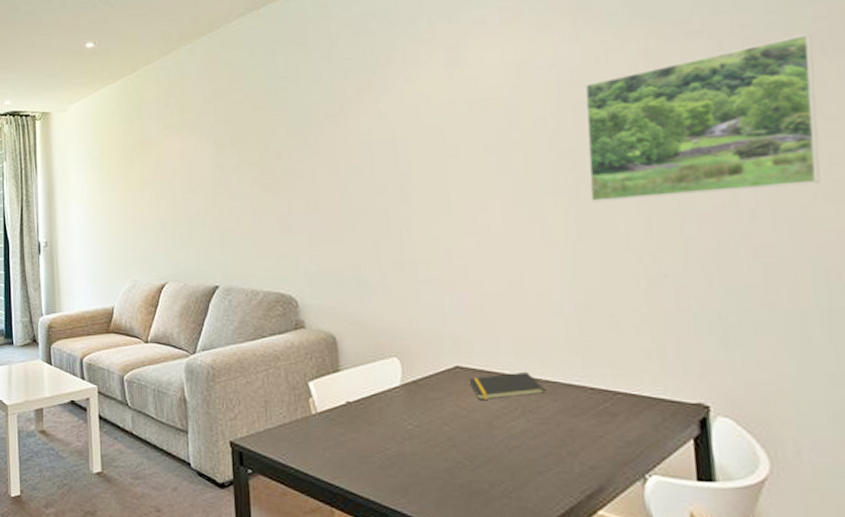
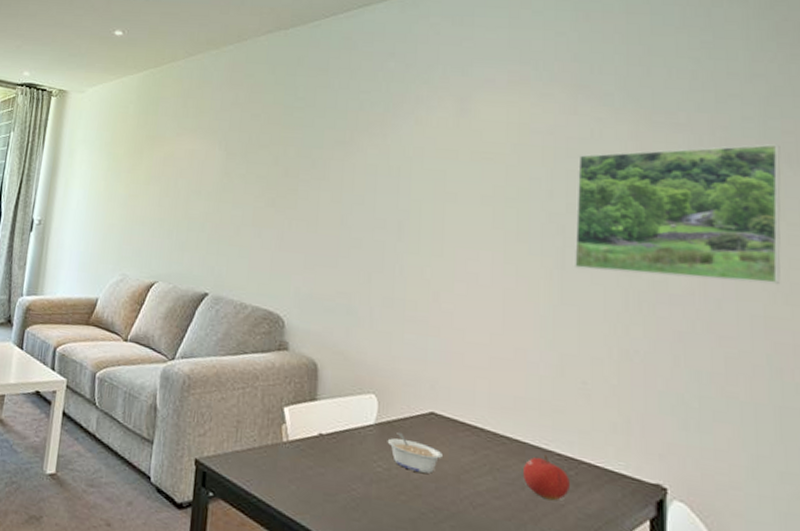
legume: none [415,389,472,424] -> present [387,431,442,474]
notepad: present [468,371,545,399] -> none [442,426,514,453]
fruit: none [556,391,607,433] -> present [523,454,569,501]

